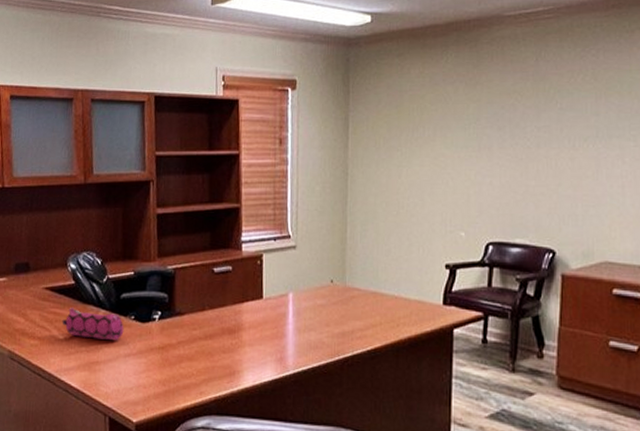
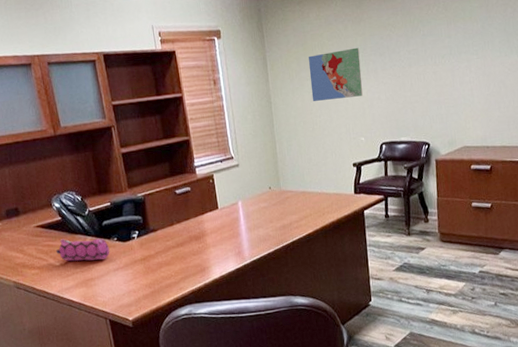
map: none [401,116,471,179] -> present [308,47,363,101]

